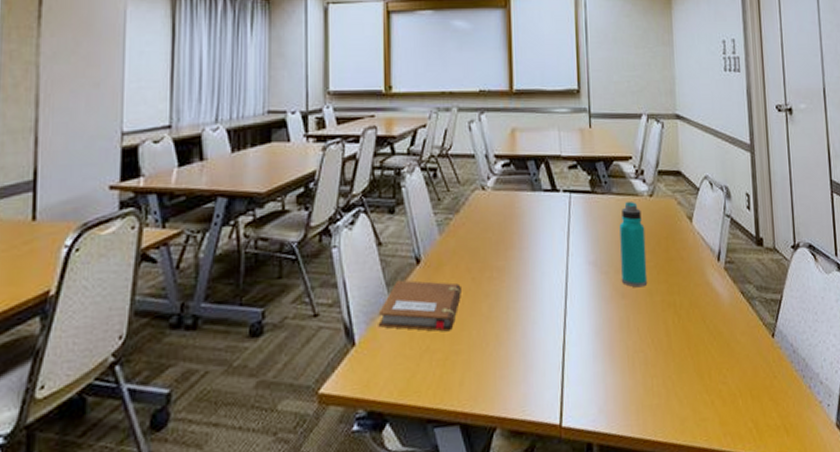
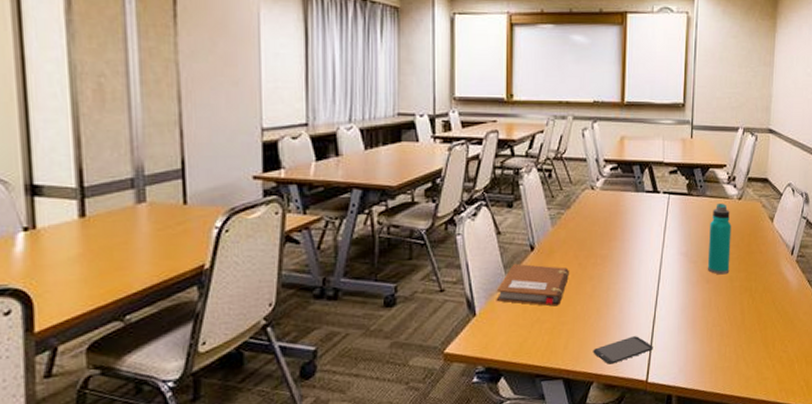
smartphone: none [494,367,565,404] -> present [593,336,653,364]

